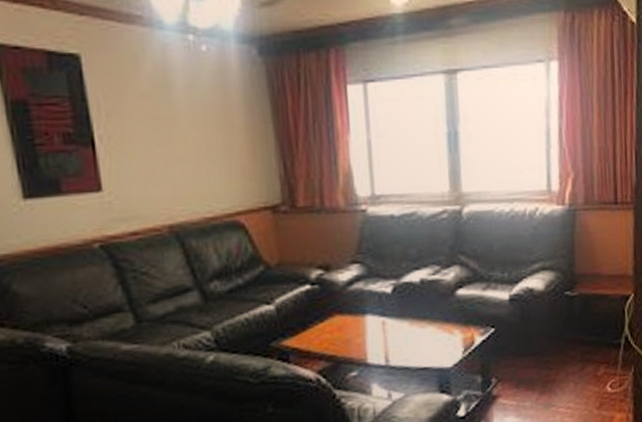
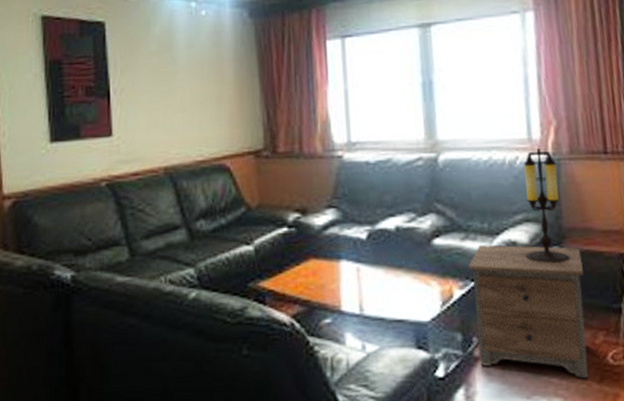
nightstand: none [489,292,591,406] -> present [469,245,589,379]
table lamp: none [540,199,580,308] -> present [524,148,570,263]

